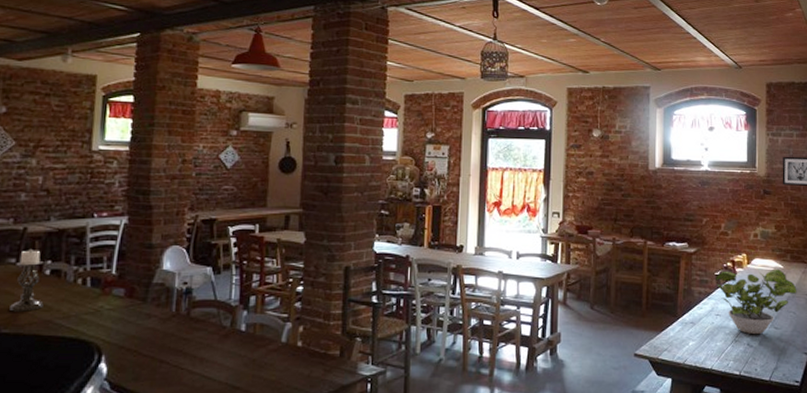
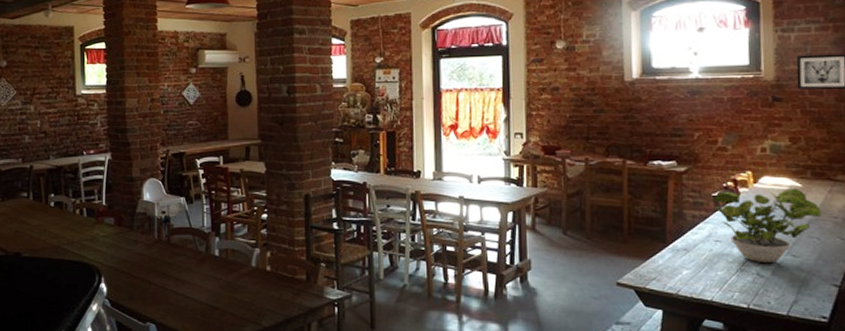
candle holder: present [10,248,43,312] -> none [27,184,52,238]

